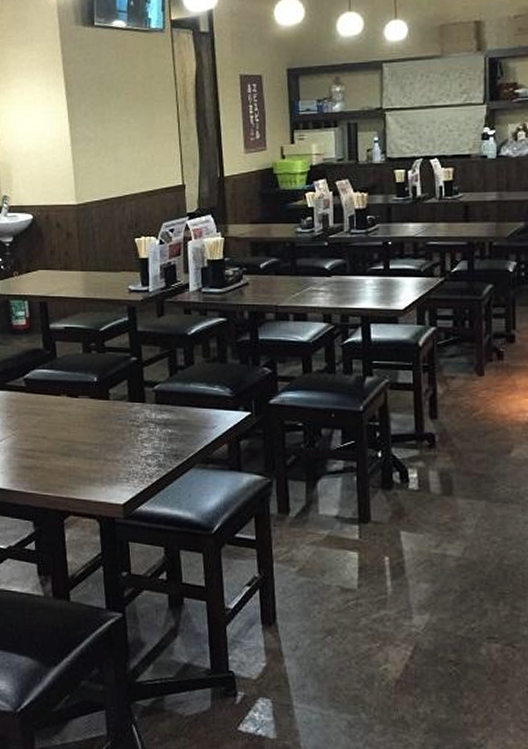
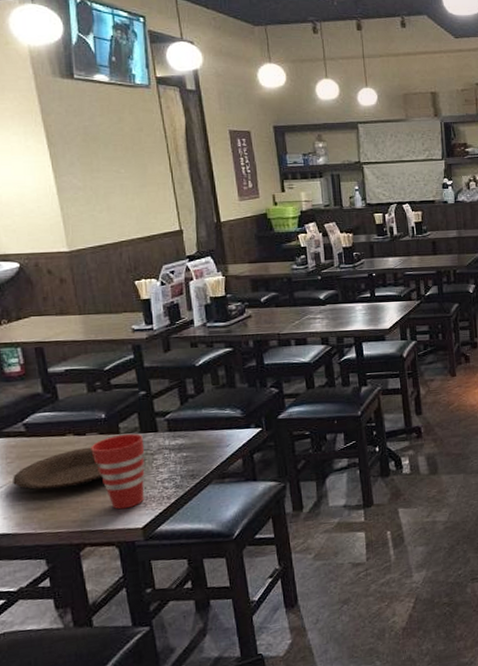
plate: none [11,410,90,450] -> present [13,447,102,490]
cup: none [82,401,132,482] -> present [91,433,145,510]

